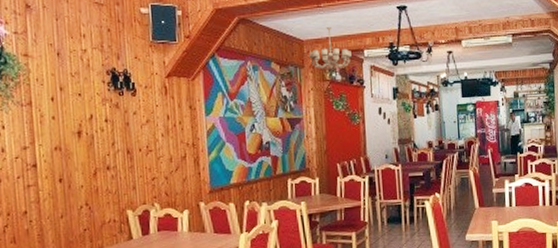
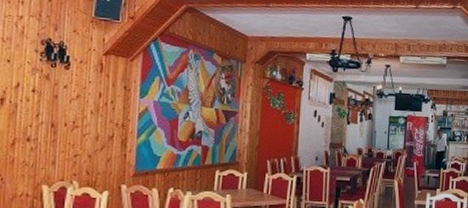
chandelier: present [308,27,352,69] -> none [252,27,294,68]

